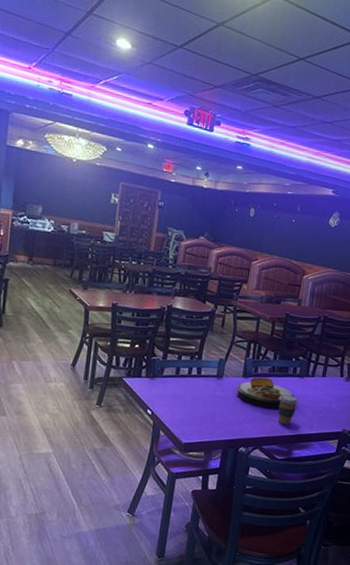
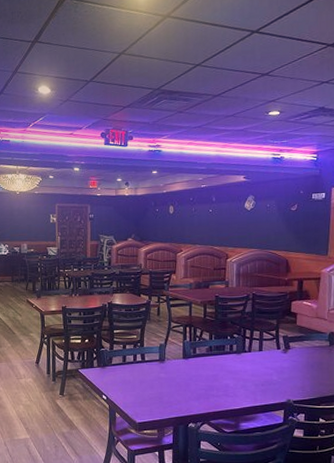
plate: present [236,377,294,408] -> none [178,357,234,384]
coffee cup: present [278,395,298,425] -> none [219,371,239,399]

